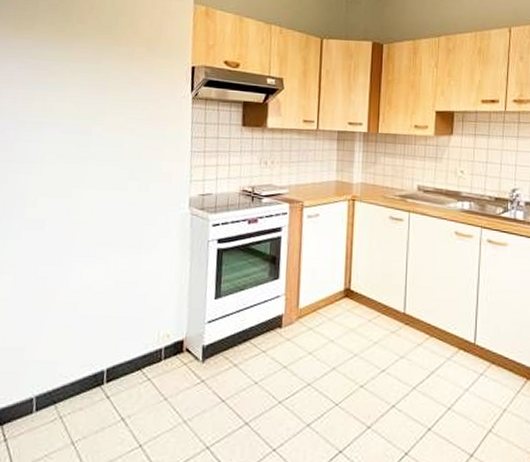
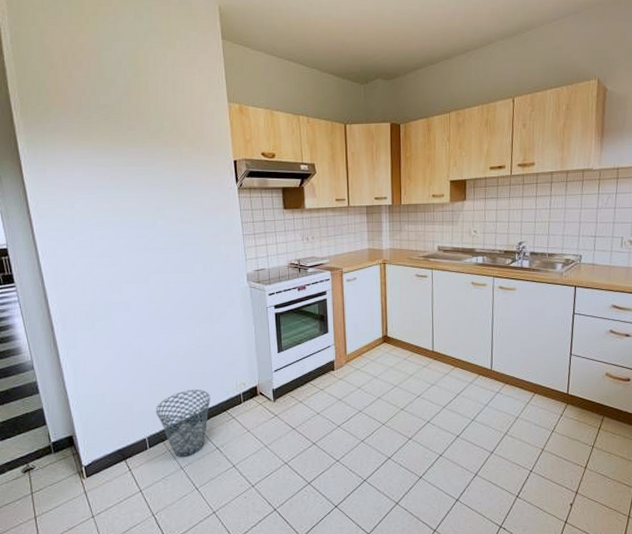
waste basket: none [52,338,124,429] -> present [156,390,210,458]

